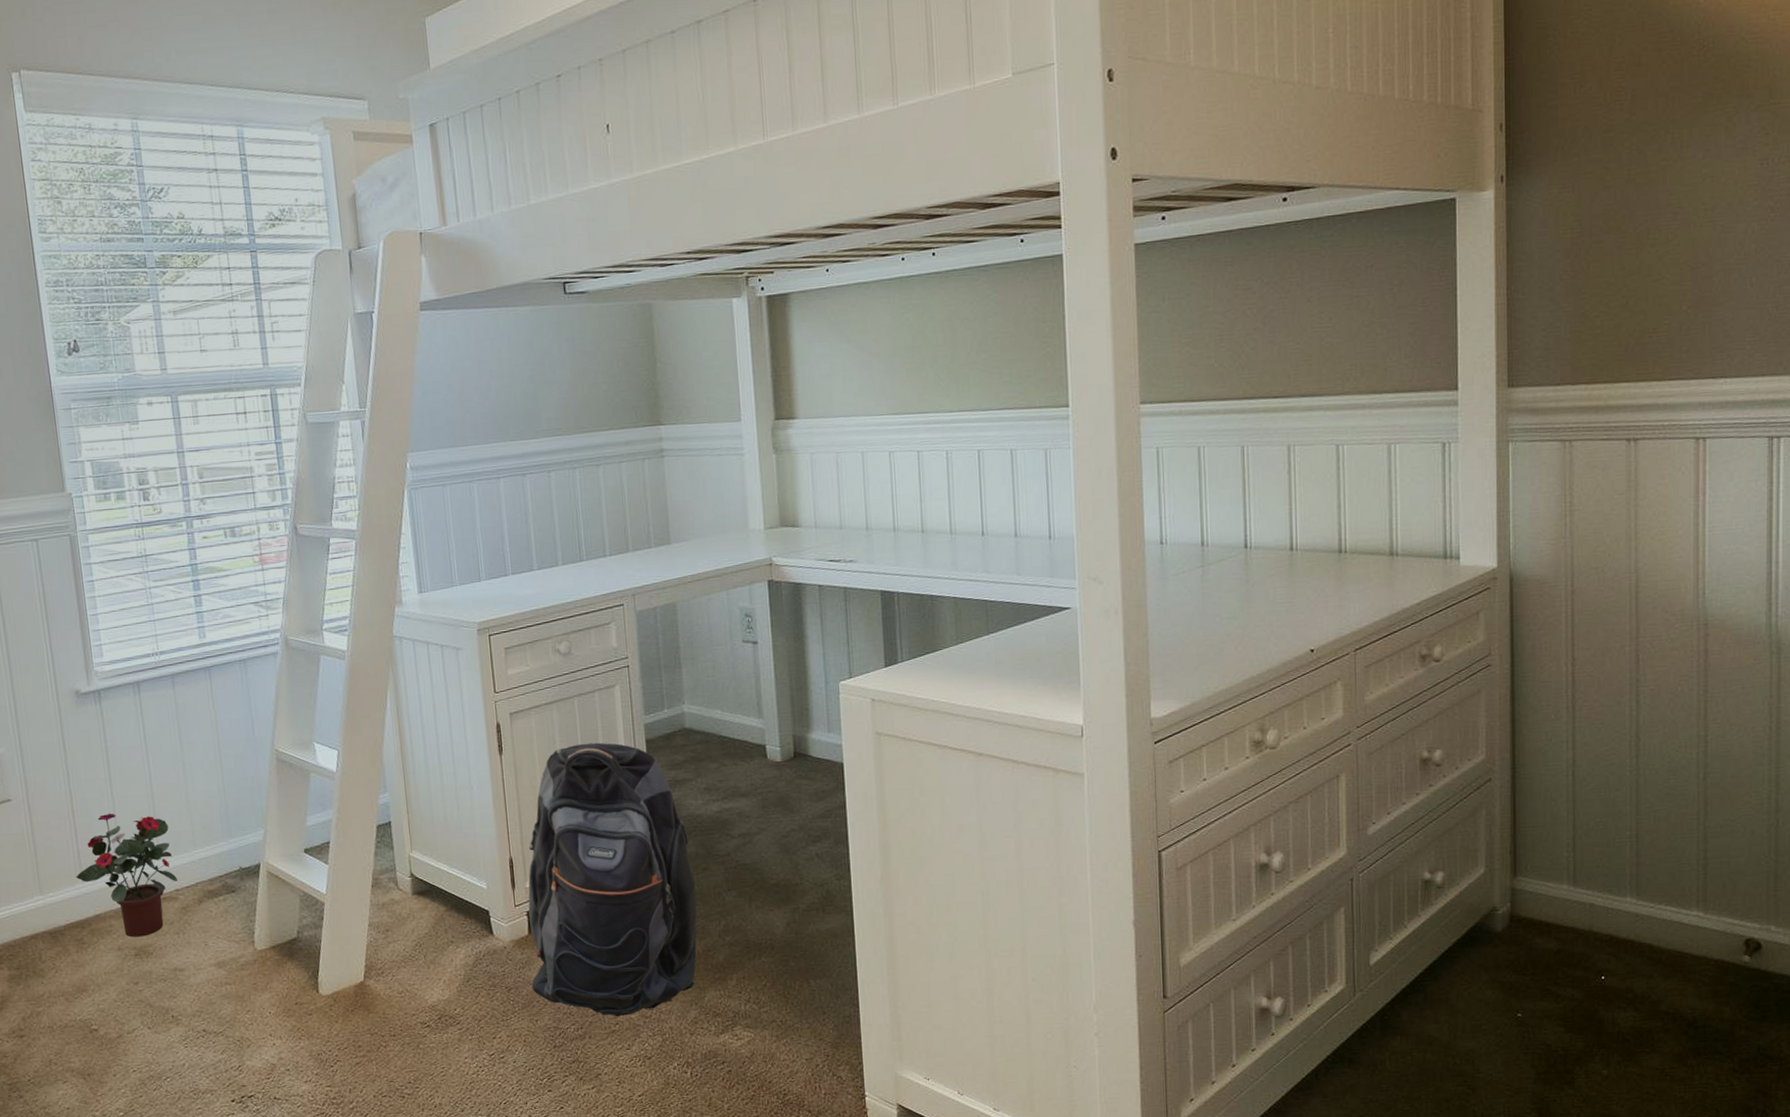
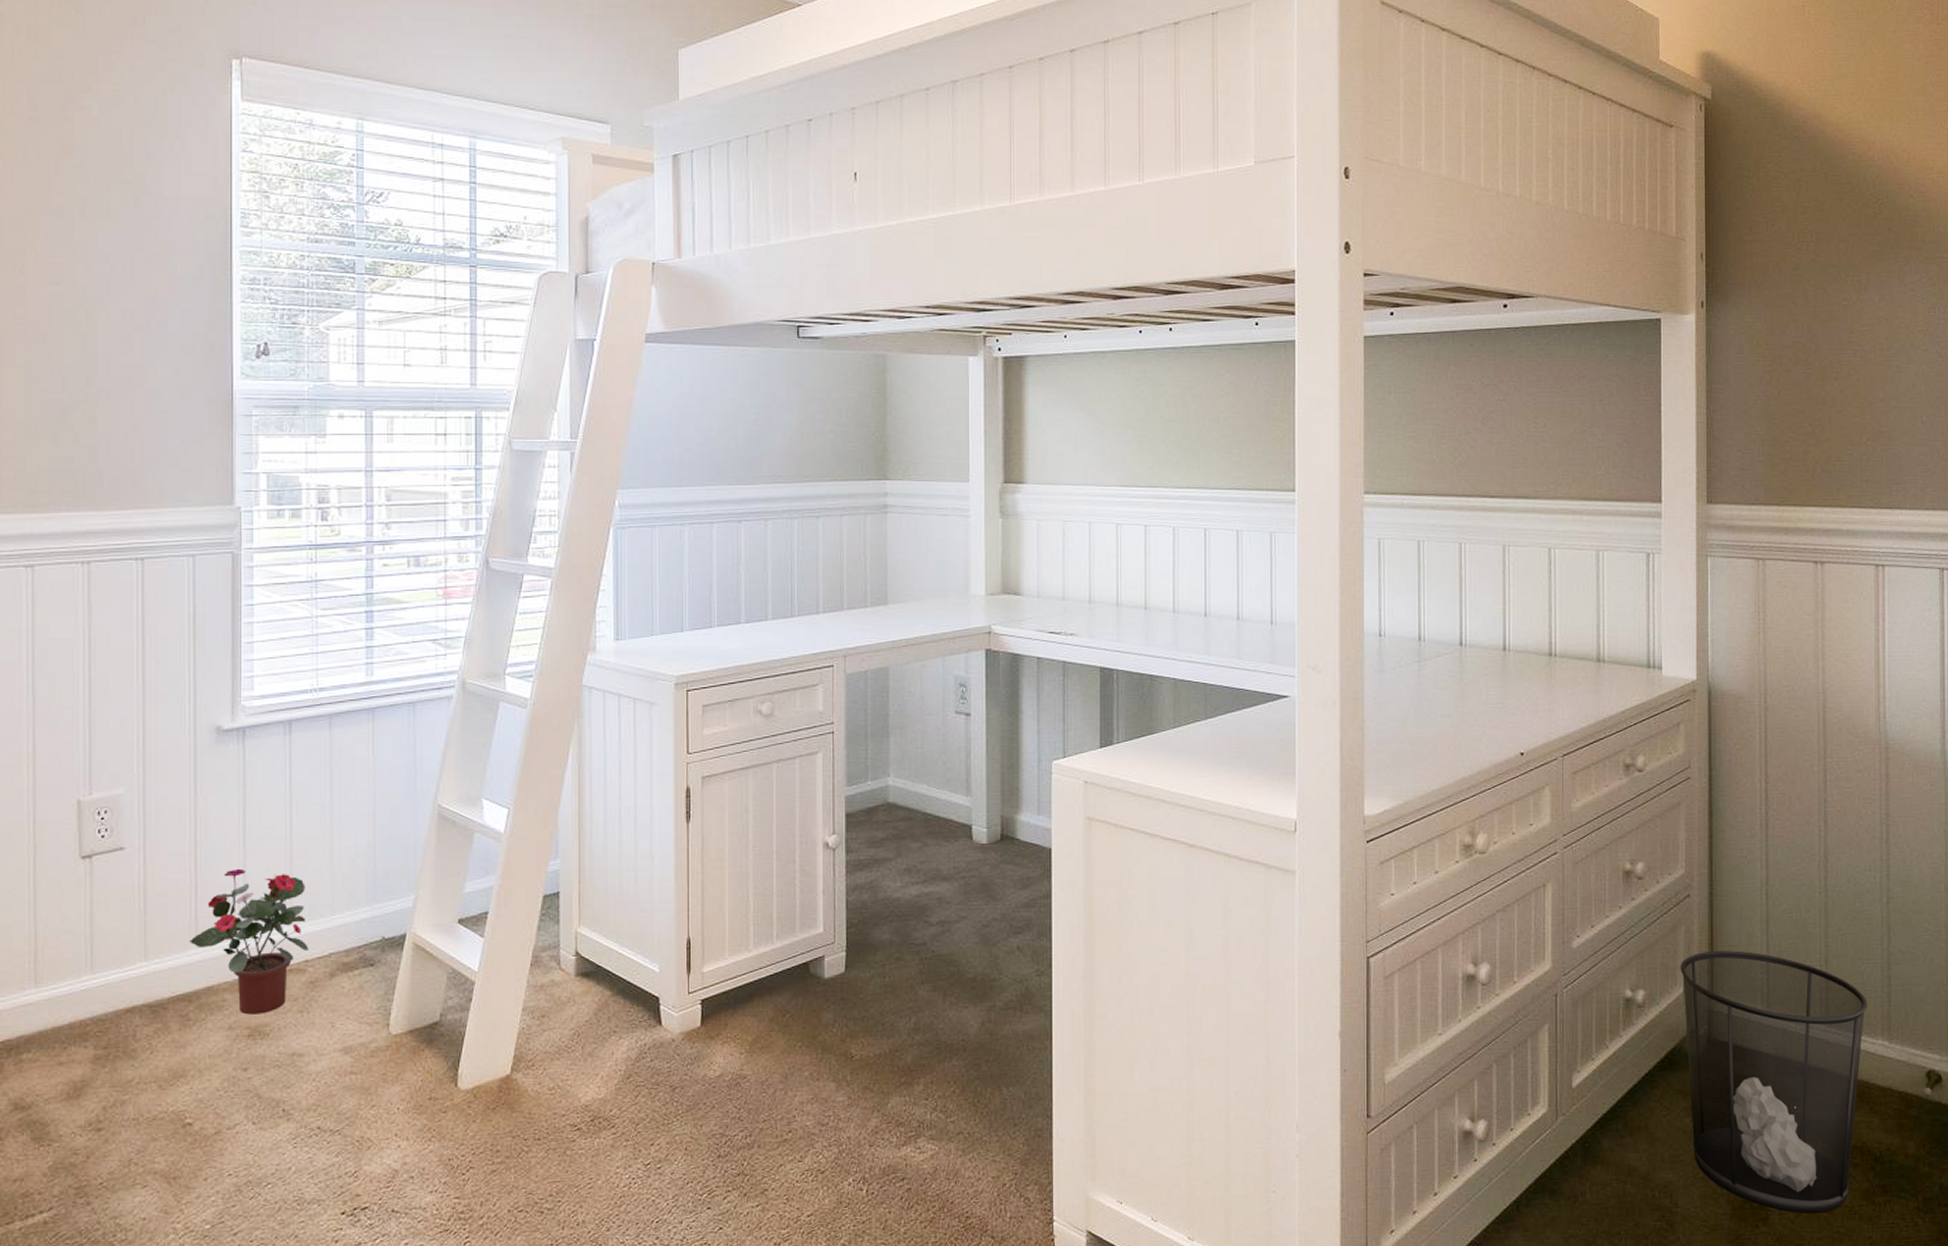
backpack: present [528,742,697,1016] -> none [699,814,887,1123]
waste bin: none [1481,831,1682,1077] -> present [1680,951,1868,1214]

